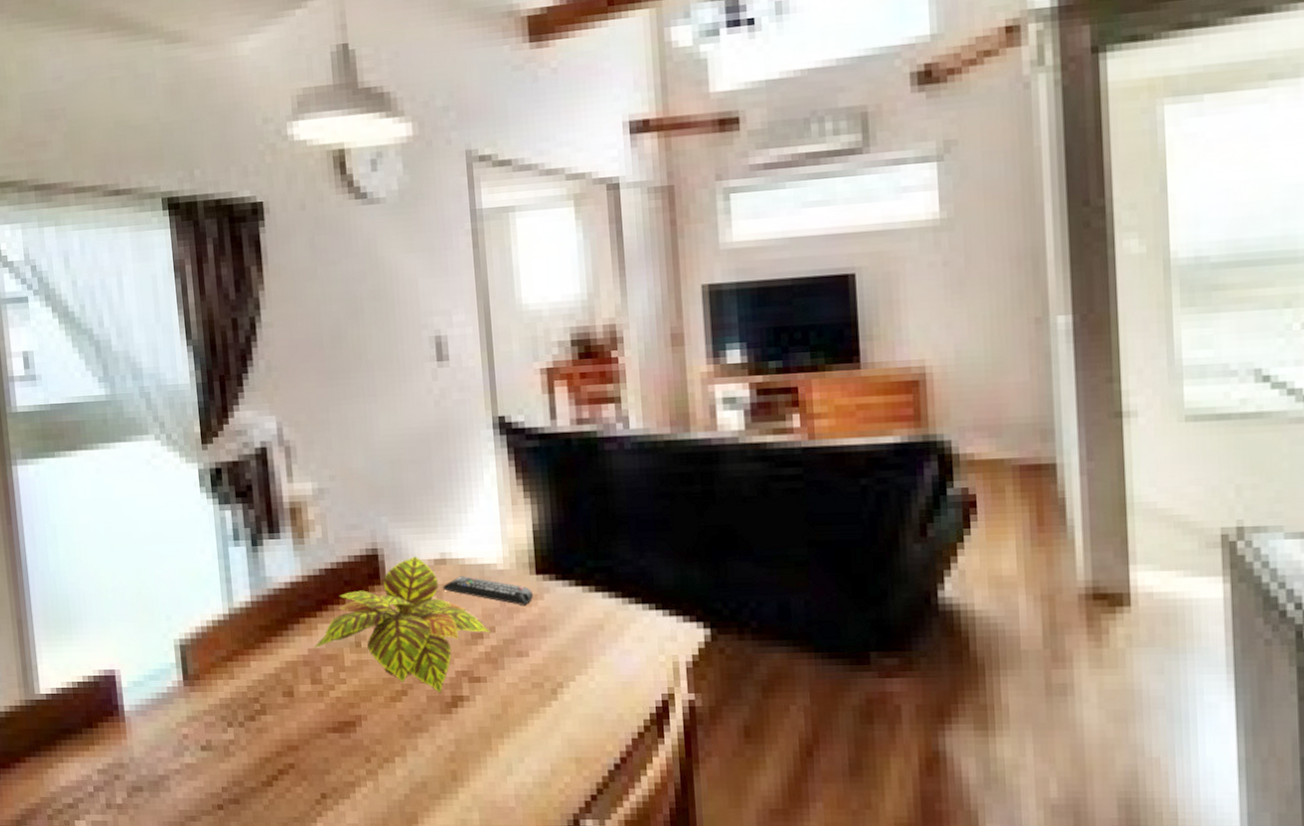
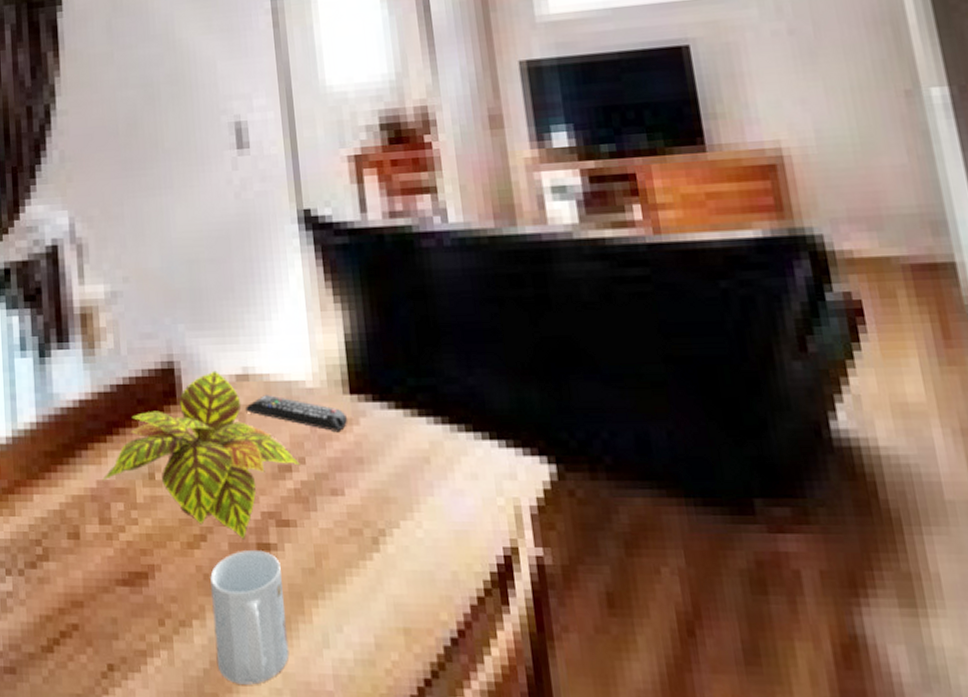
mug: none [410,702,478,805] -> present [210,551,289,685]

